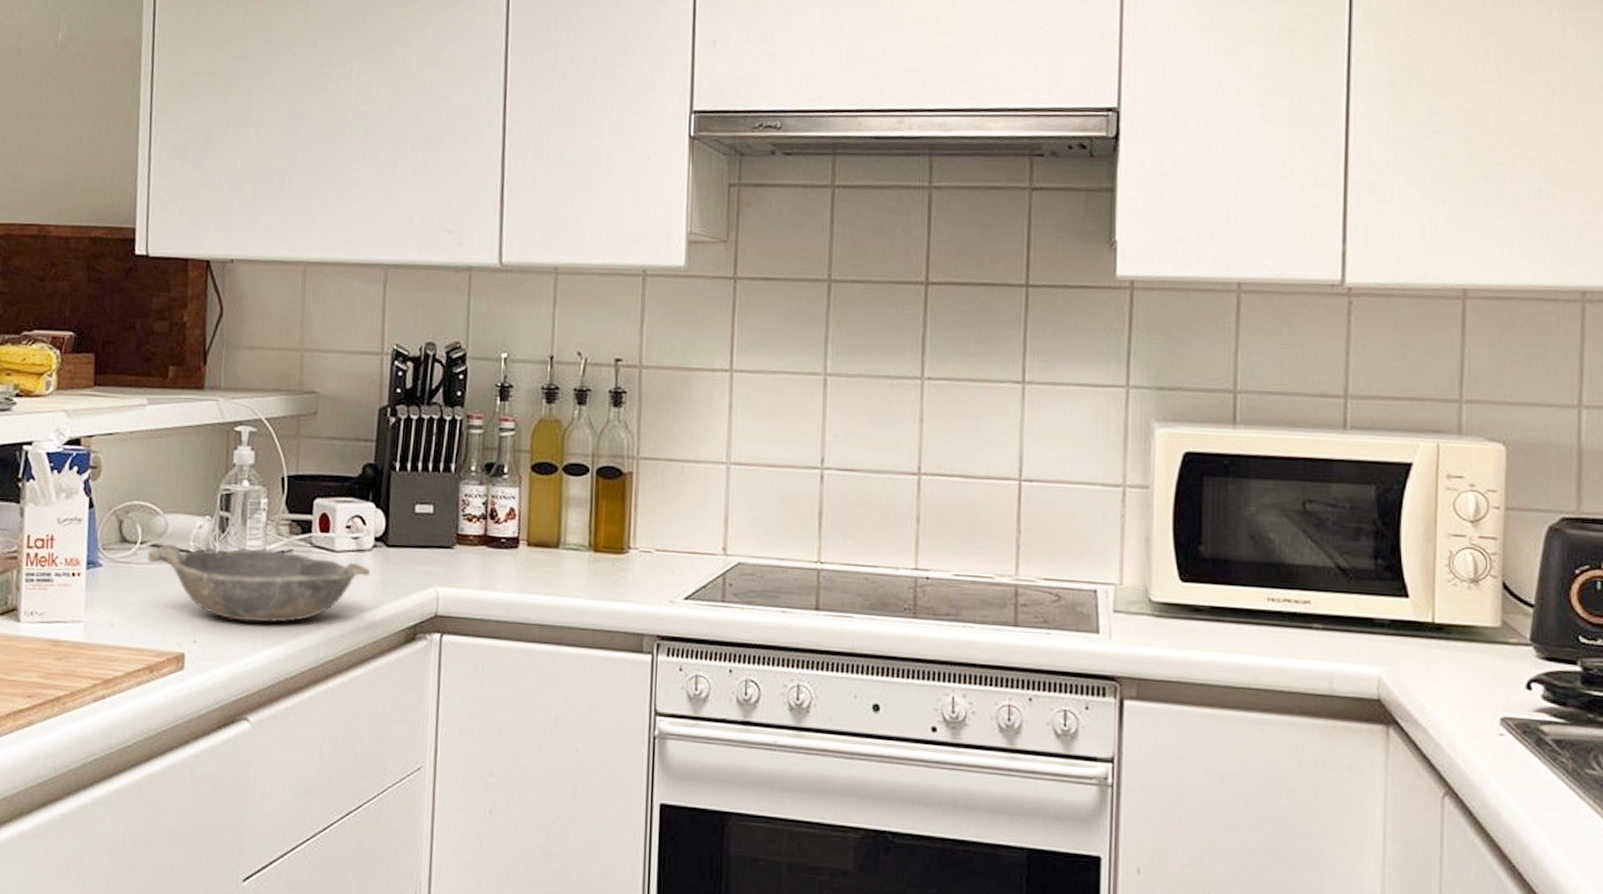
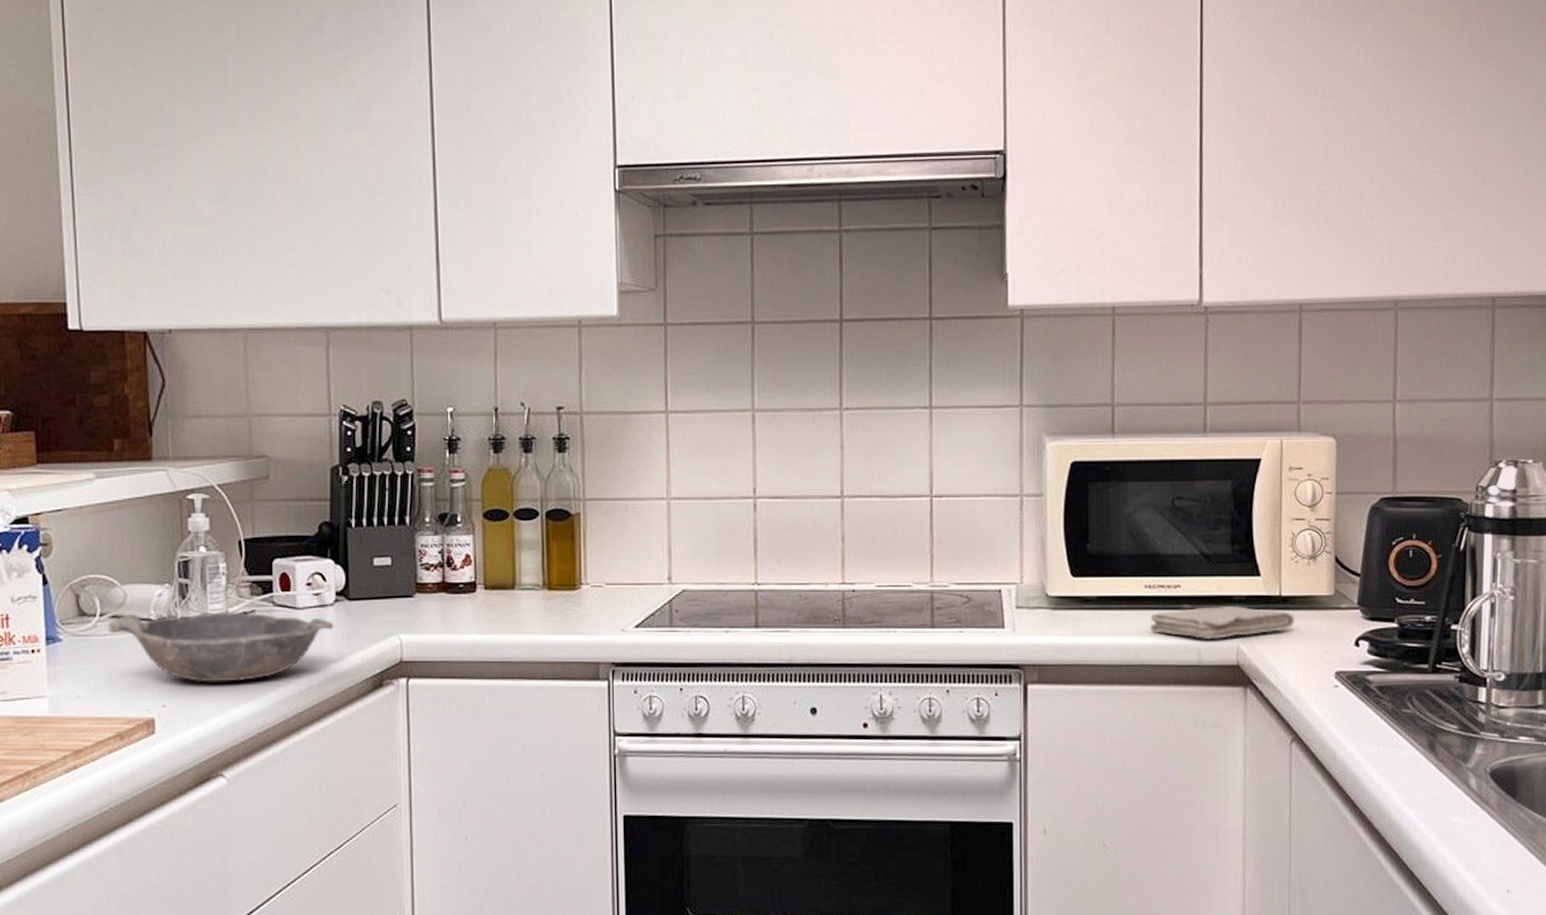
washcloth: none [1273,628,1452,667] -> present [1150,605,1296,640]

